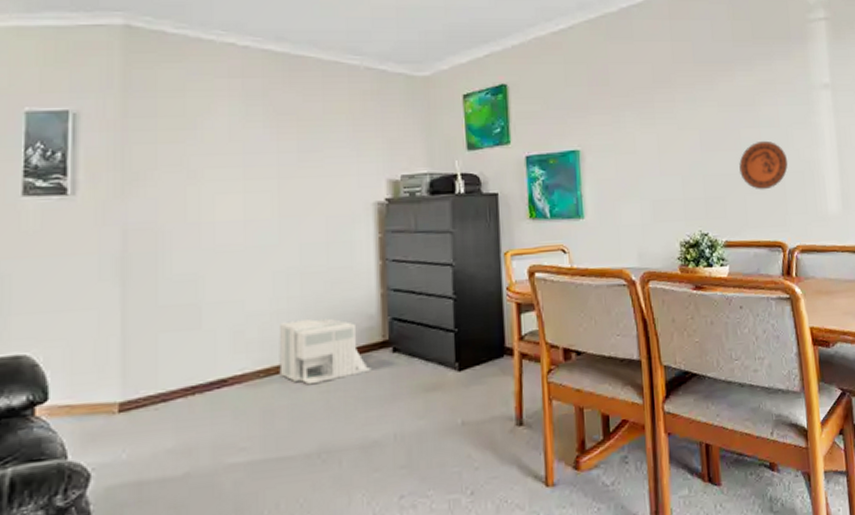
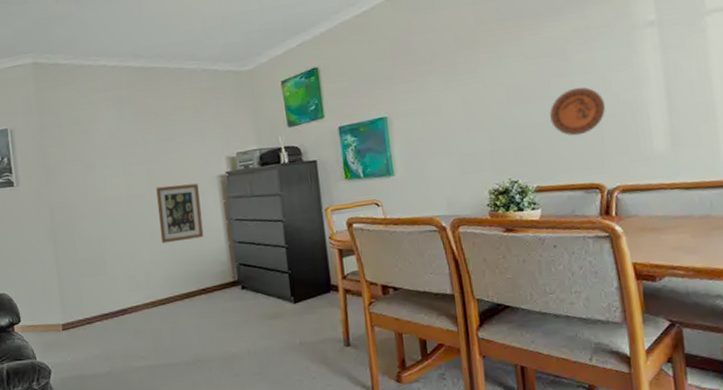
architectural model: present [279,318,372,385] -> none [158,265,227,313]
wall art: none [287,210,349,288] -> present [156,183,204,244]

